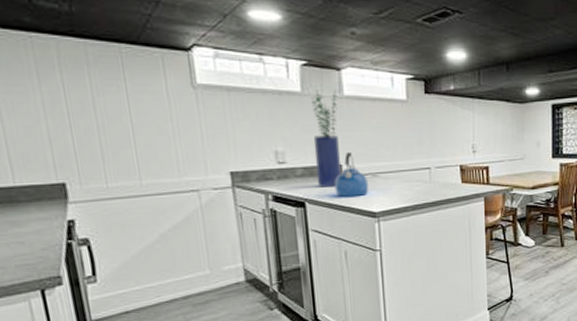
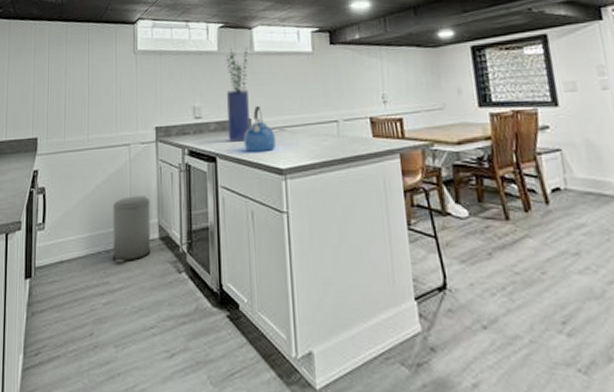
pedal bin: none [185,242,237,307] -> present [113,196,151,263]

